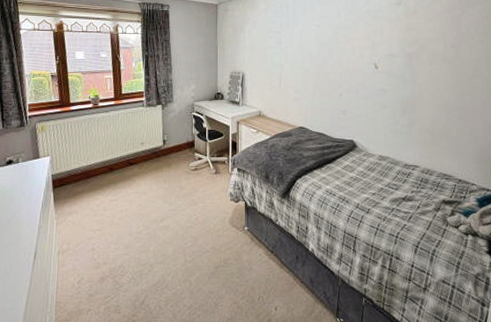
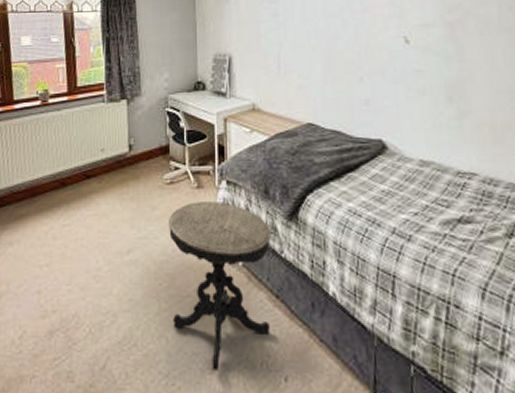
side table: none [192,184,269,304] -> present [168,202,271,371]

